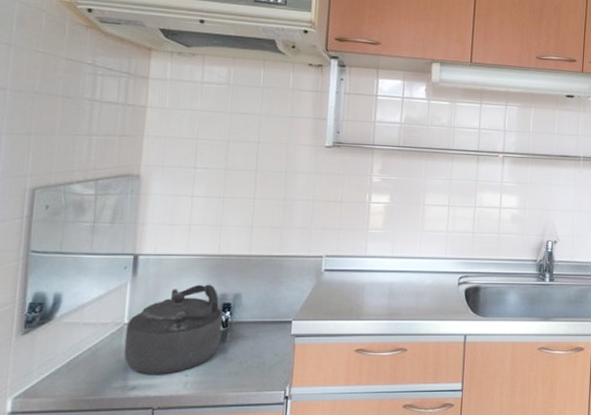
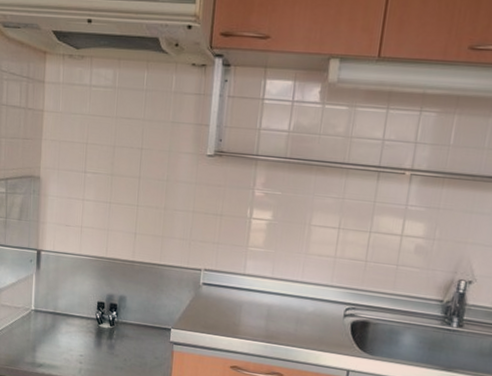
kettle: present [124,284,223,375] -> none [32,283,110,359]

